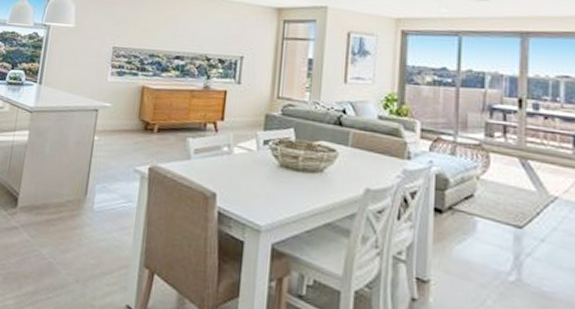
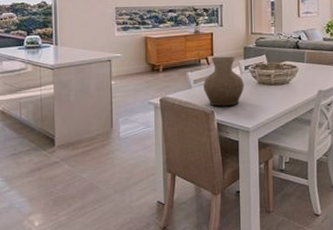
vase: none [205,121,261,191] -> present [203,56,245,107]

